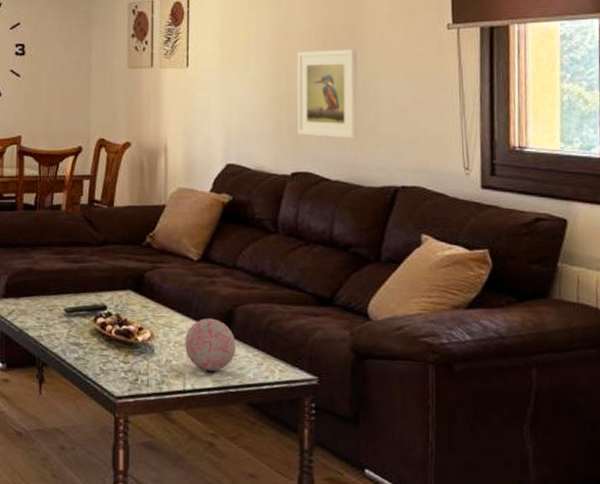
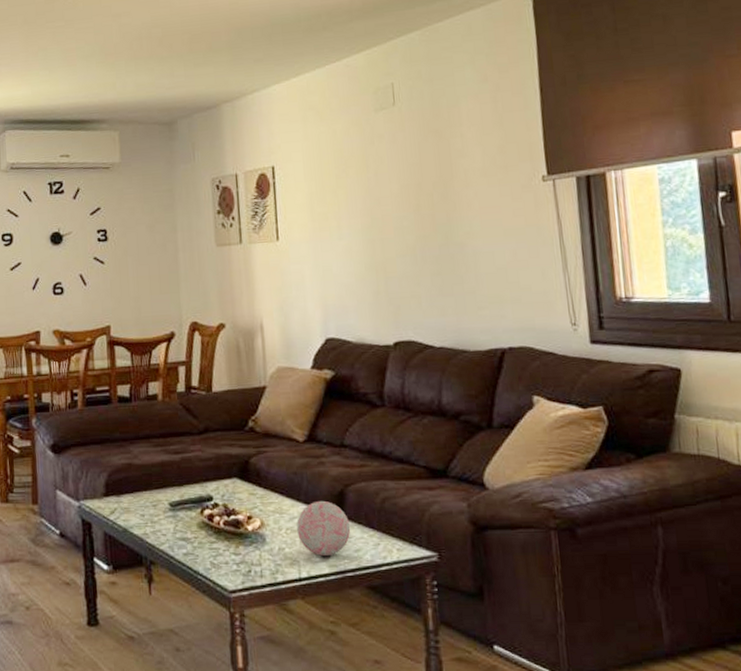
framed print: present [297,49,358,139] -> none [390,209,459,303]

